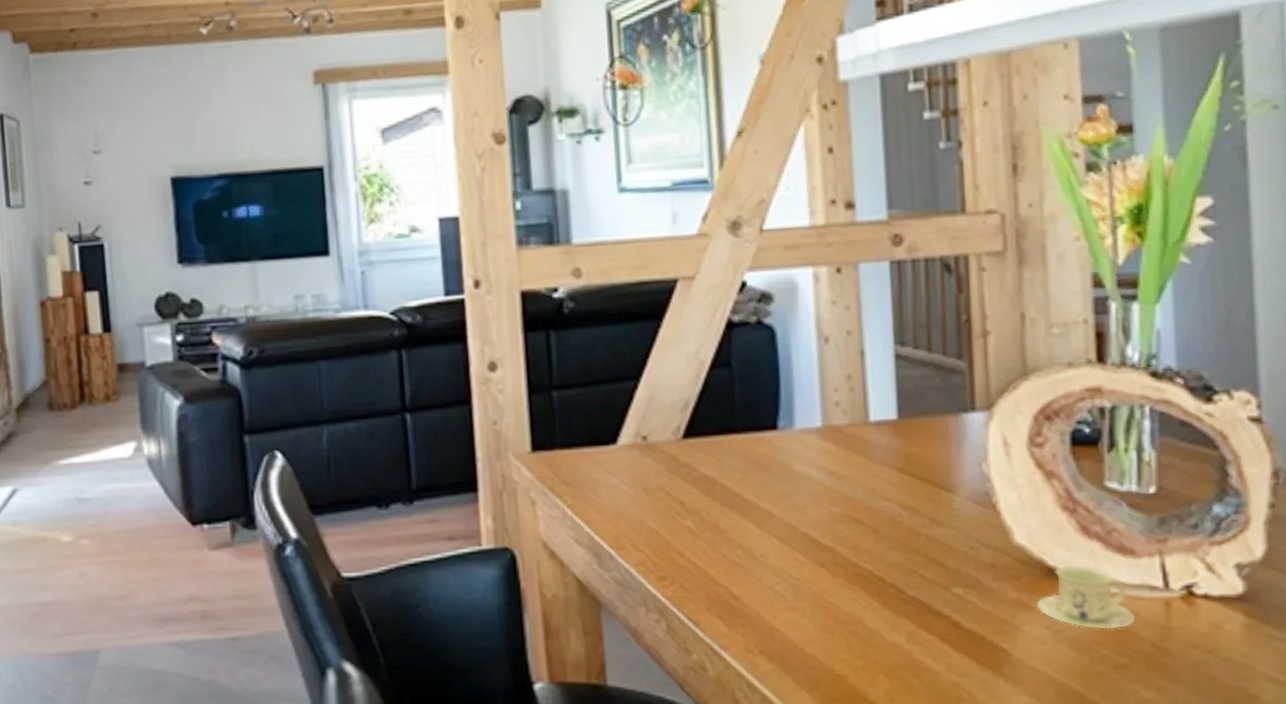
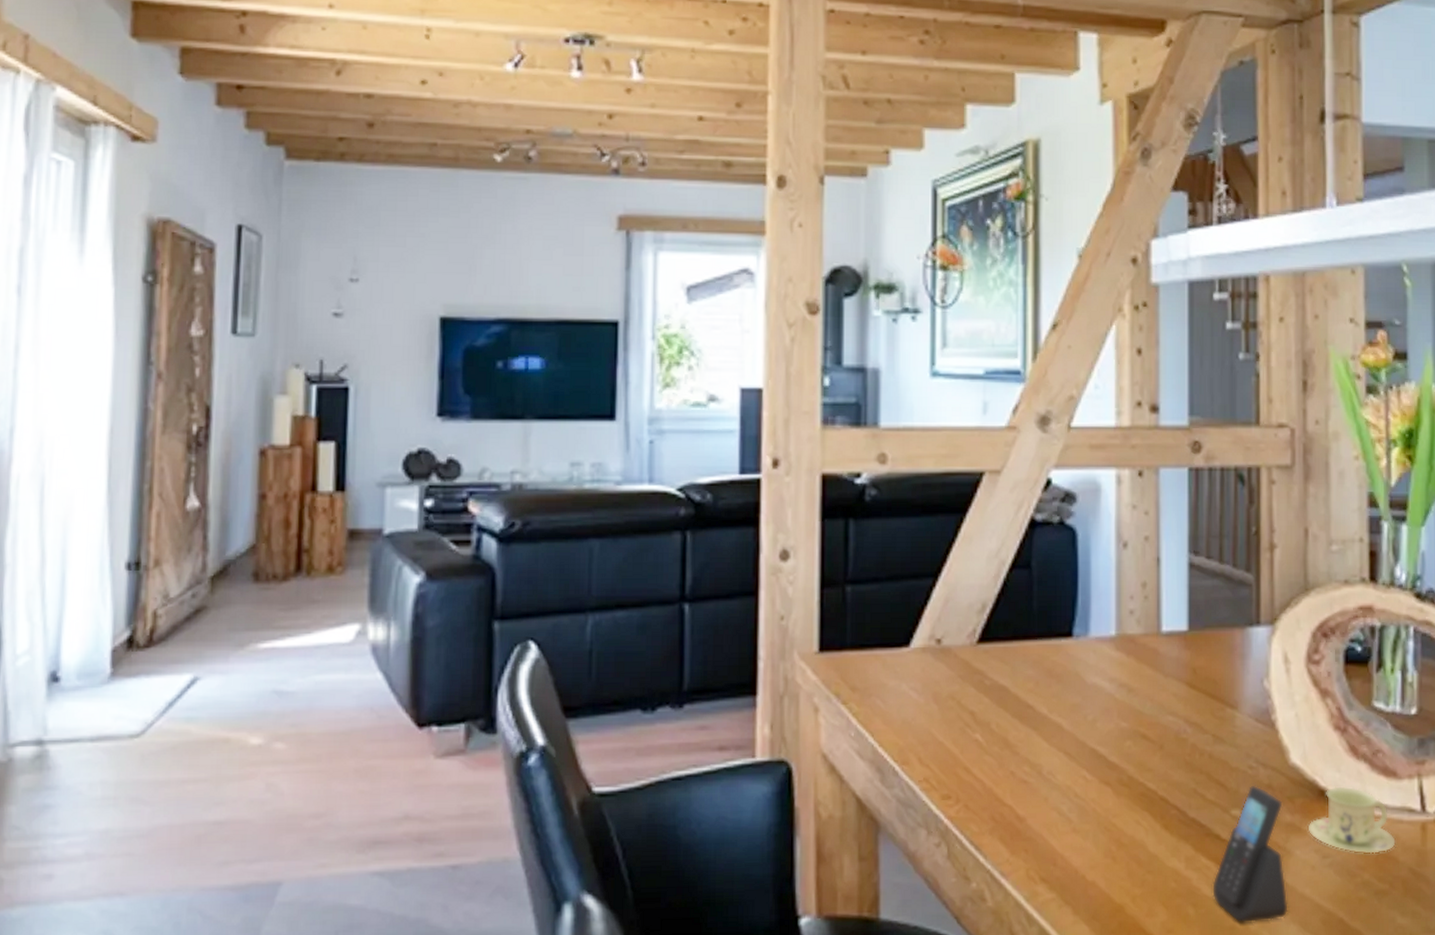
cordless phone: none [936,564,1019,693] -> present [1212,785,1288,922]

